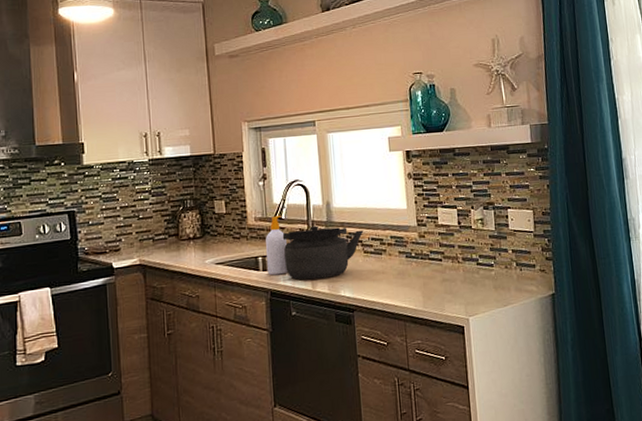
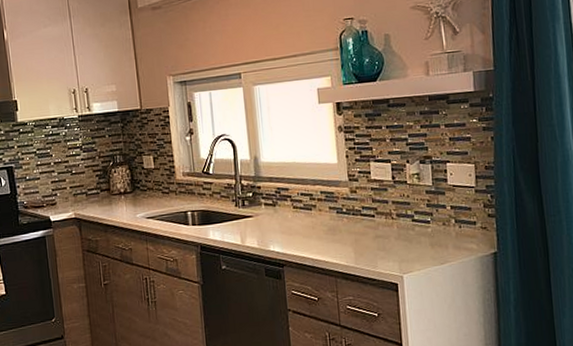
soap bottle: present [266,215,288,276] -> none [194,170,216,230]
kettle: present [282,225,364,280] -> none [210,180,293,235]

